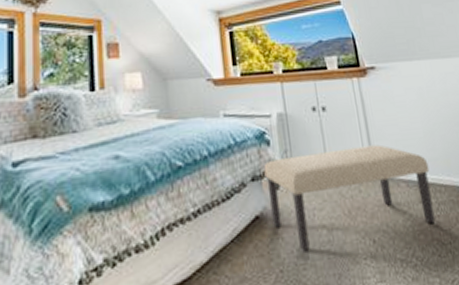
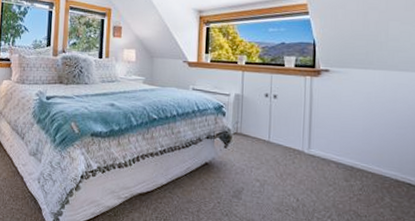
bench: present [263,144,436,252] -> none [217,126,361,199]

